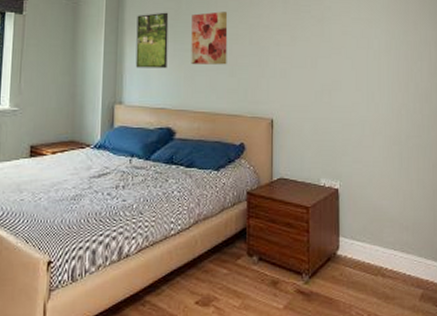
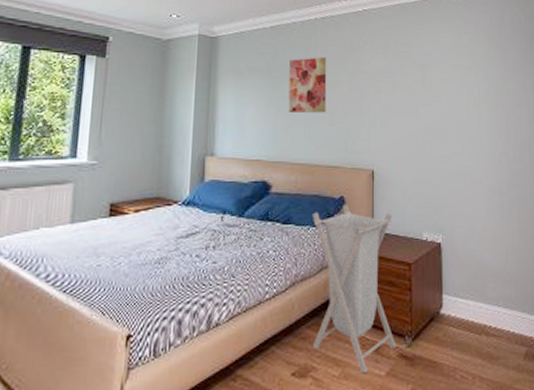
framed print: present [135,12,169,69] -> none [229,57,265,117]
laundry hamper: none [213,150,293,306] -> present [312,204,396,374]

